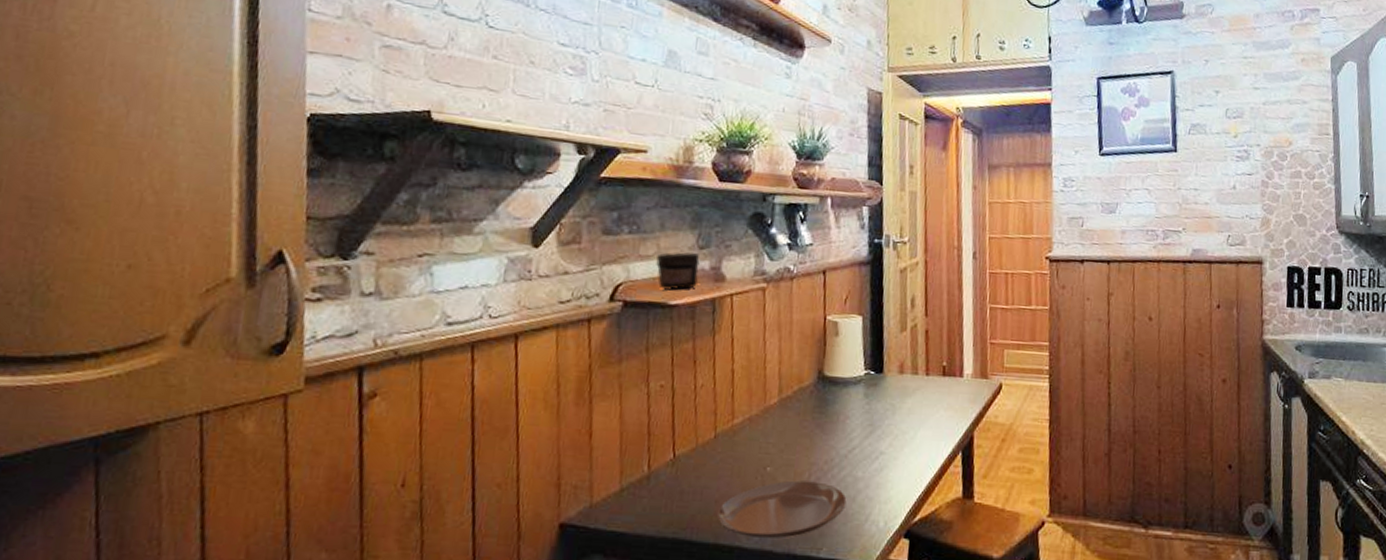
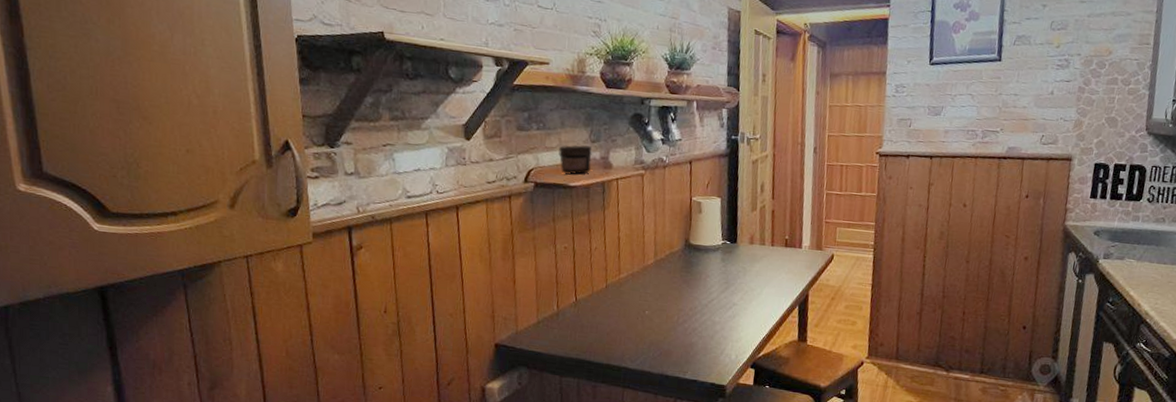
plate: present [717,480,847,540] -> none [608,321,707,364]

